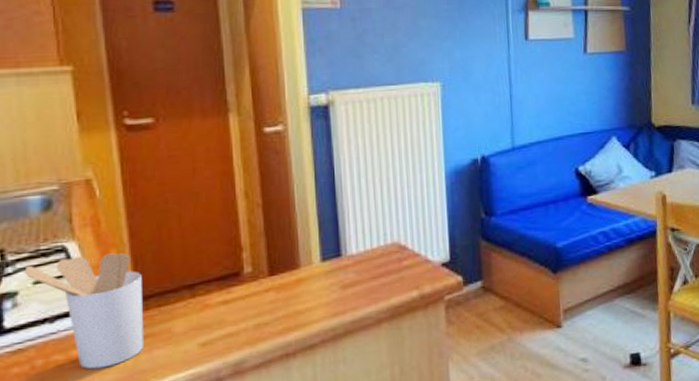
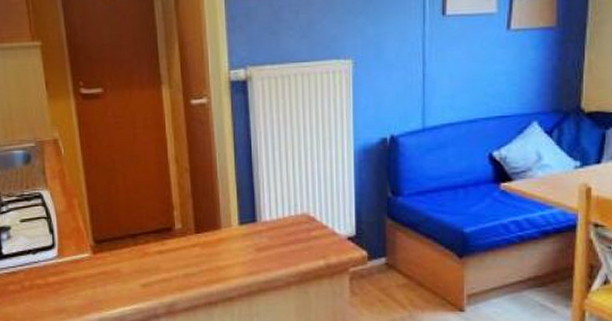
utensil holder: present [24,252,145,370] -> none [14,202,100,294]

